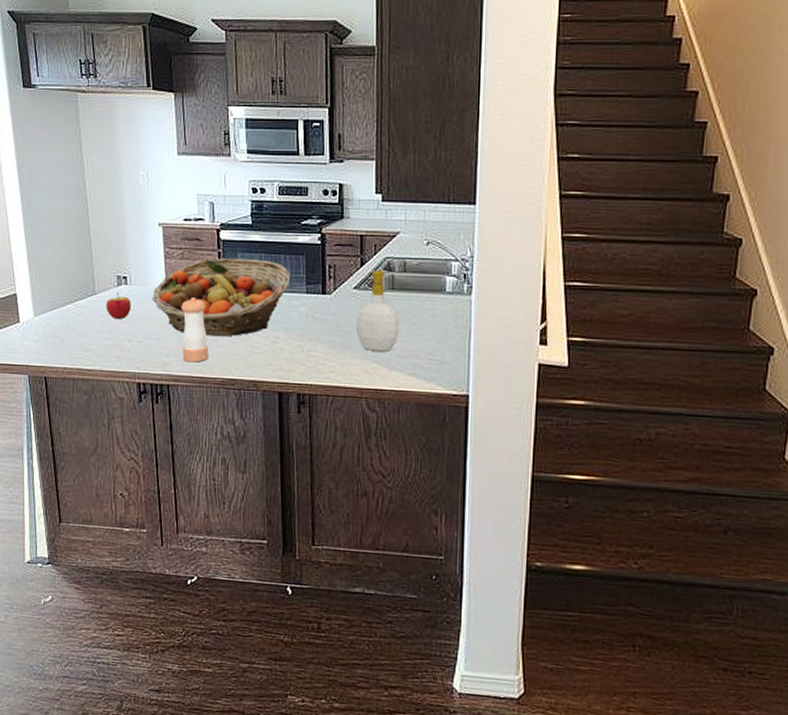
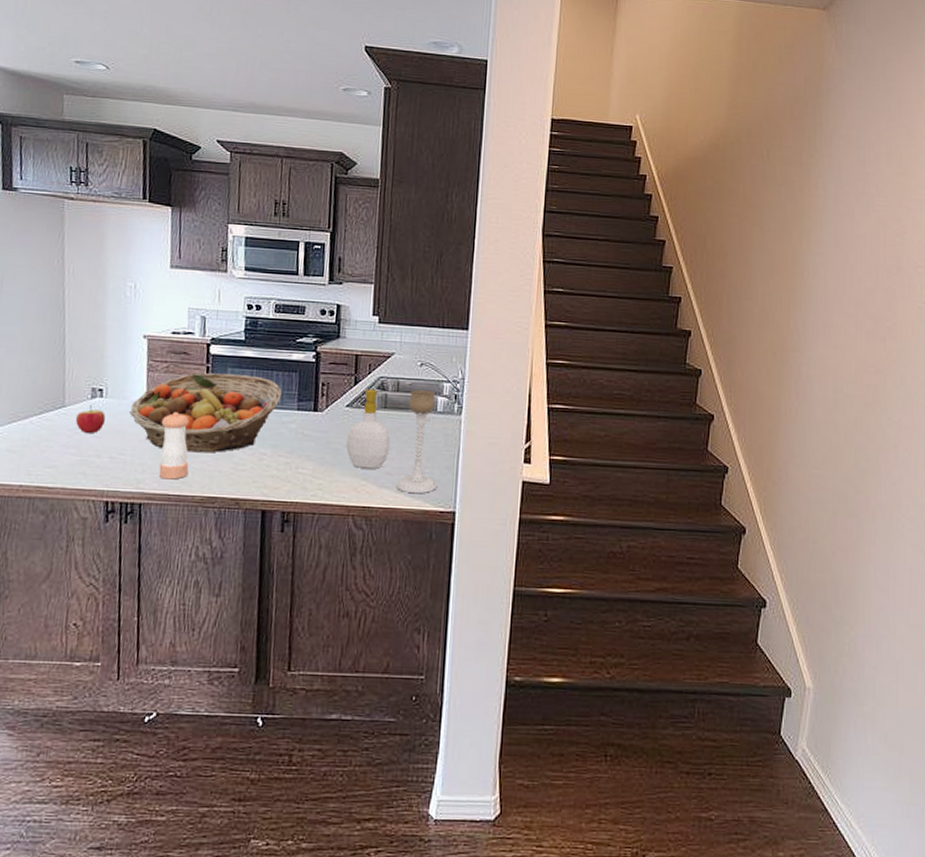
candle holder: none [407,270,450,377] -> present [396,390,438,494]

